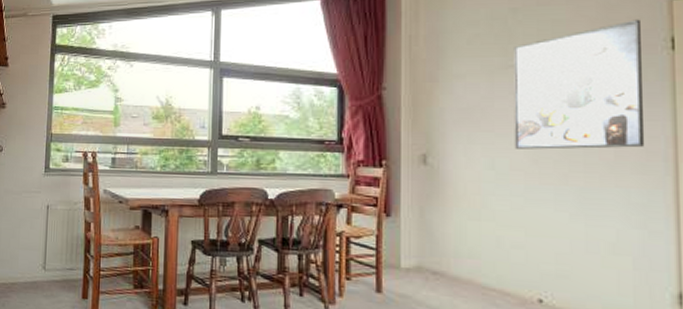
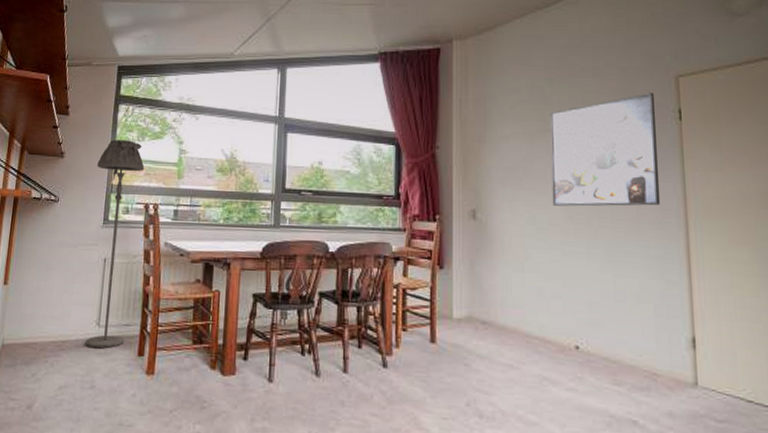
floor lamp: none [33,90,82,291] -> present [85,140,145,348]

